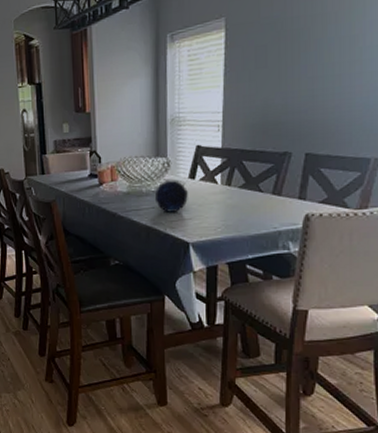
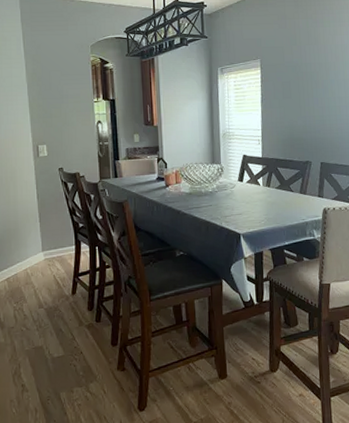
decorative orb: present [154,180,188,212] -> none [211,182,238,209]

